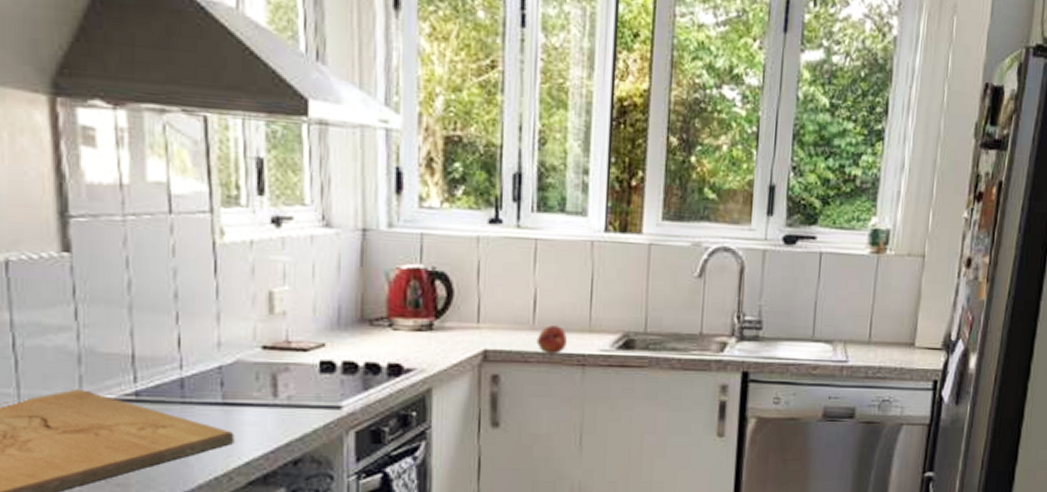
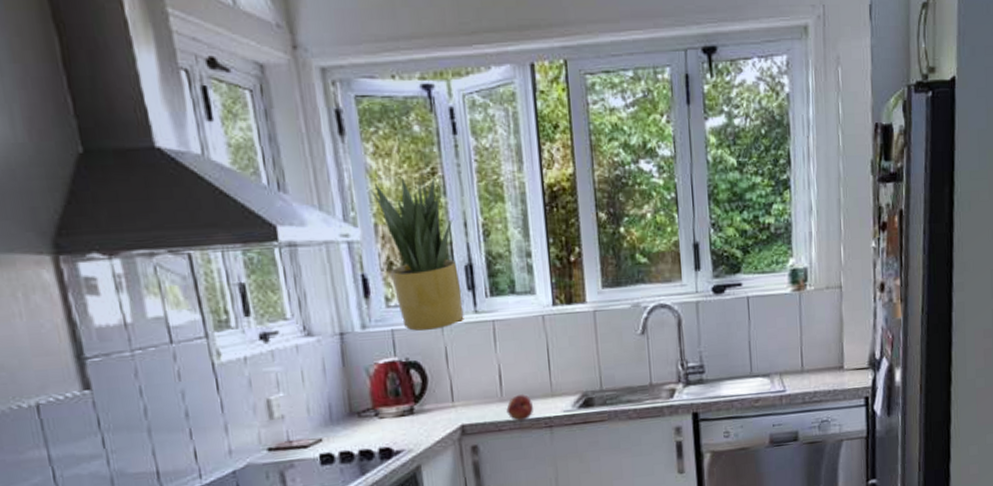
planter: none [417,62,509,240] -> present [368,171,464,332]

